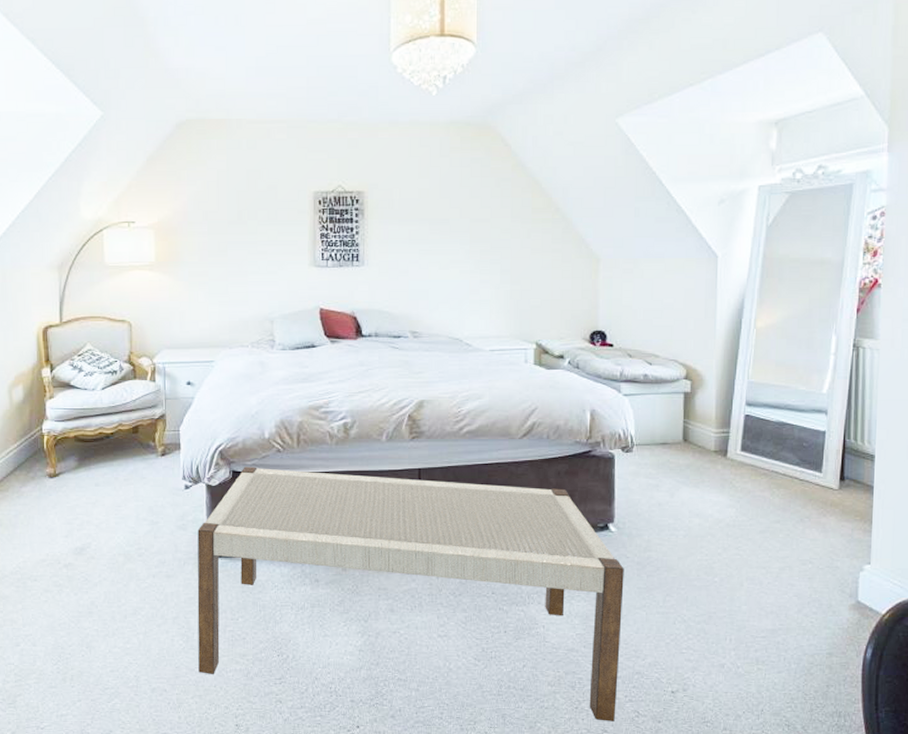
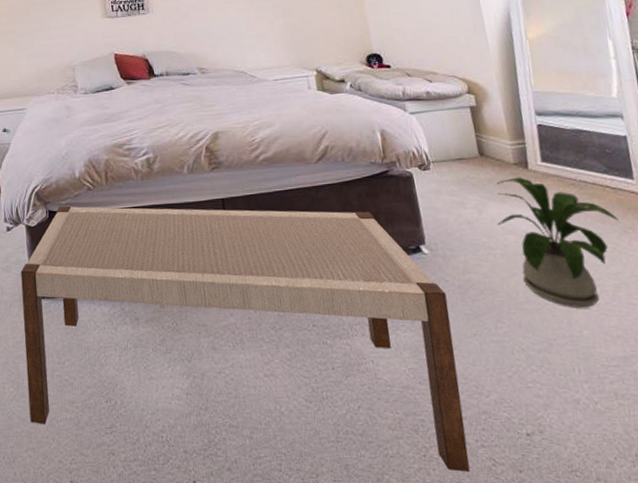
house plant: none [685,464,798,587] -> present [496,177,619,308]

